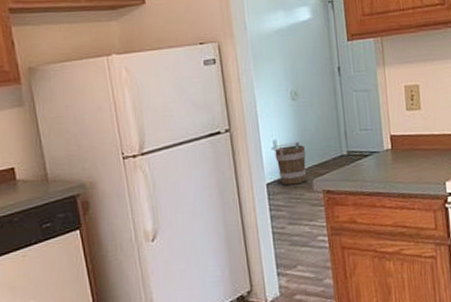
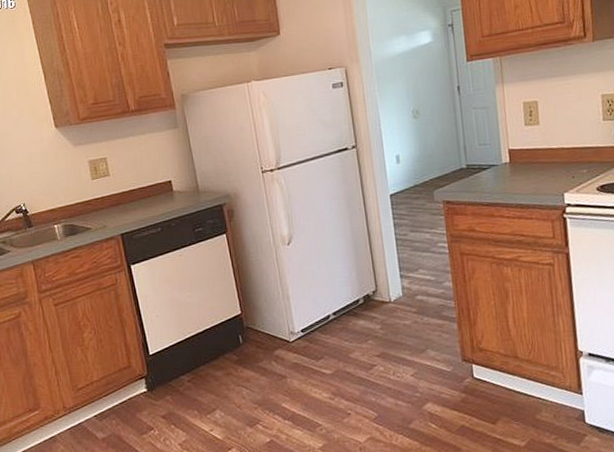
bucket: present [270,142,307,185] -> none [394,157,428,196]

